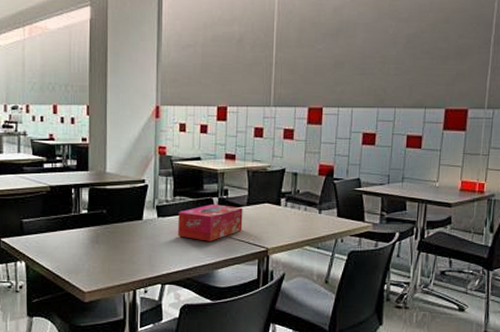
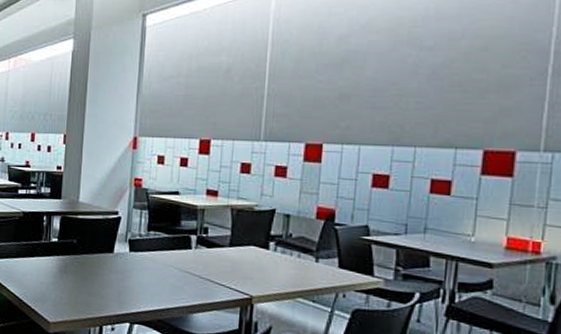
tissue box: present [178,203,243,241] -> none [151,241,225,283]

